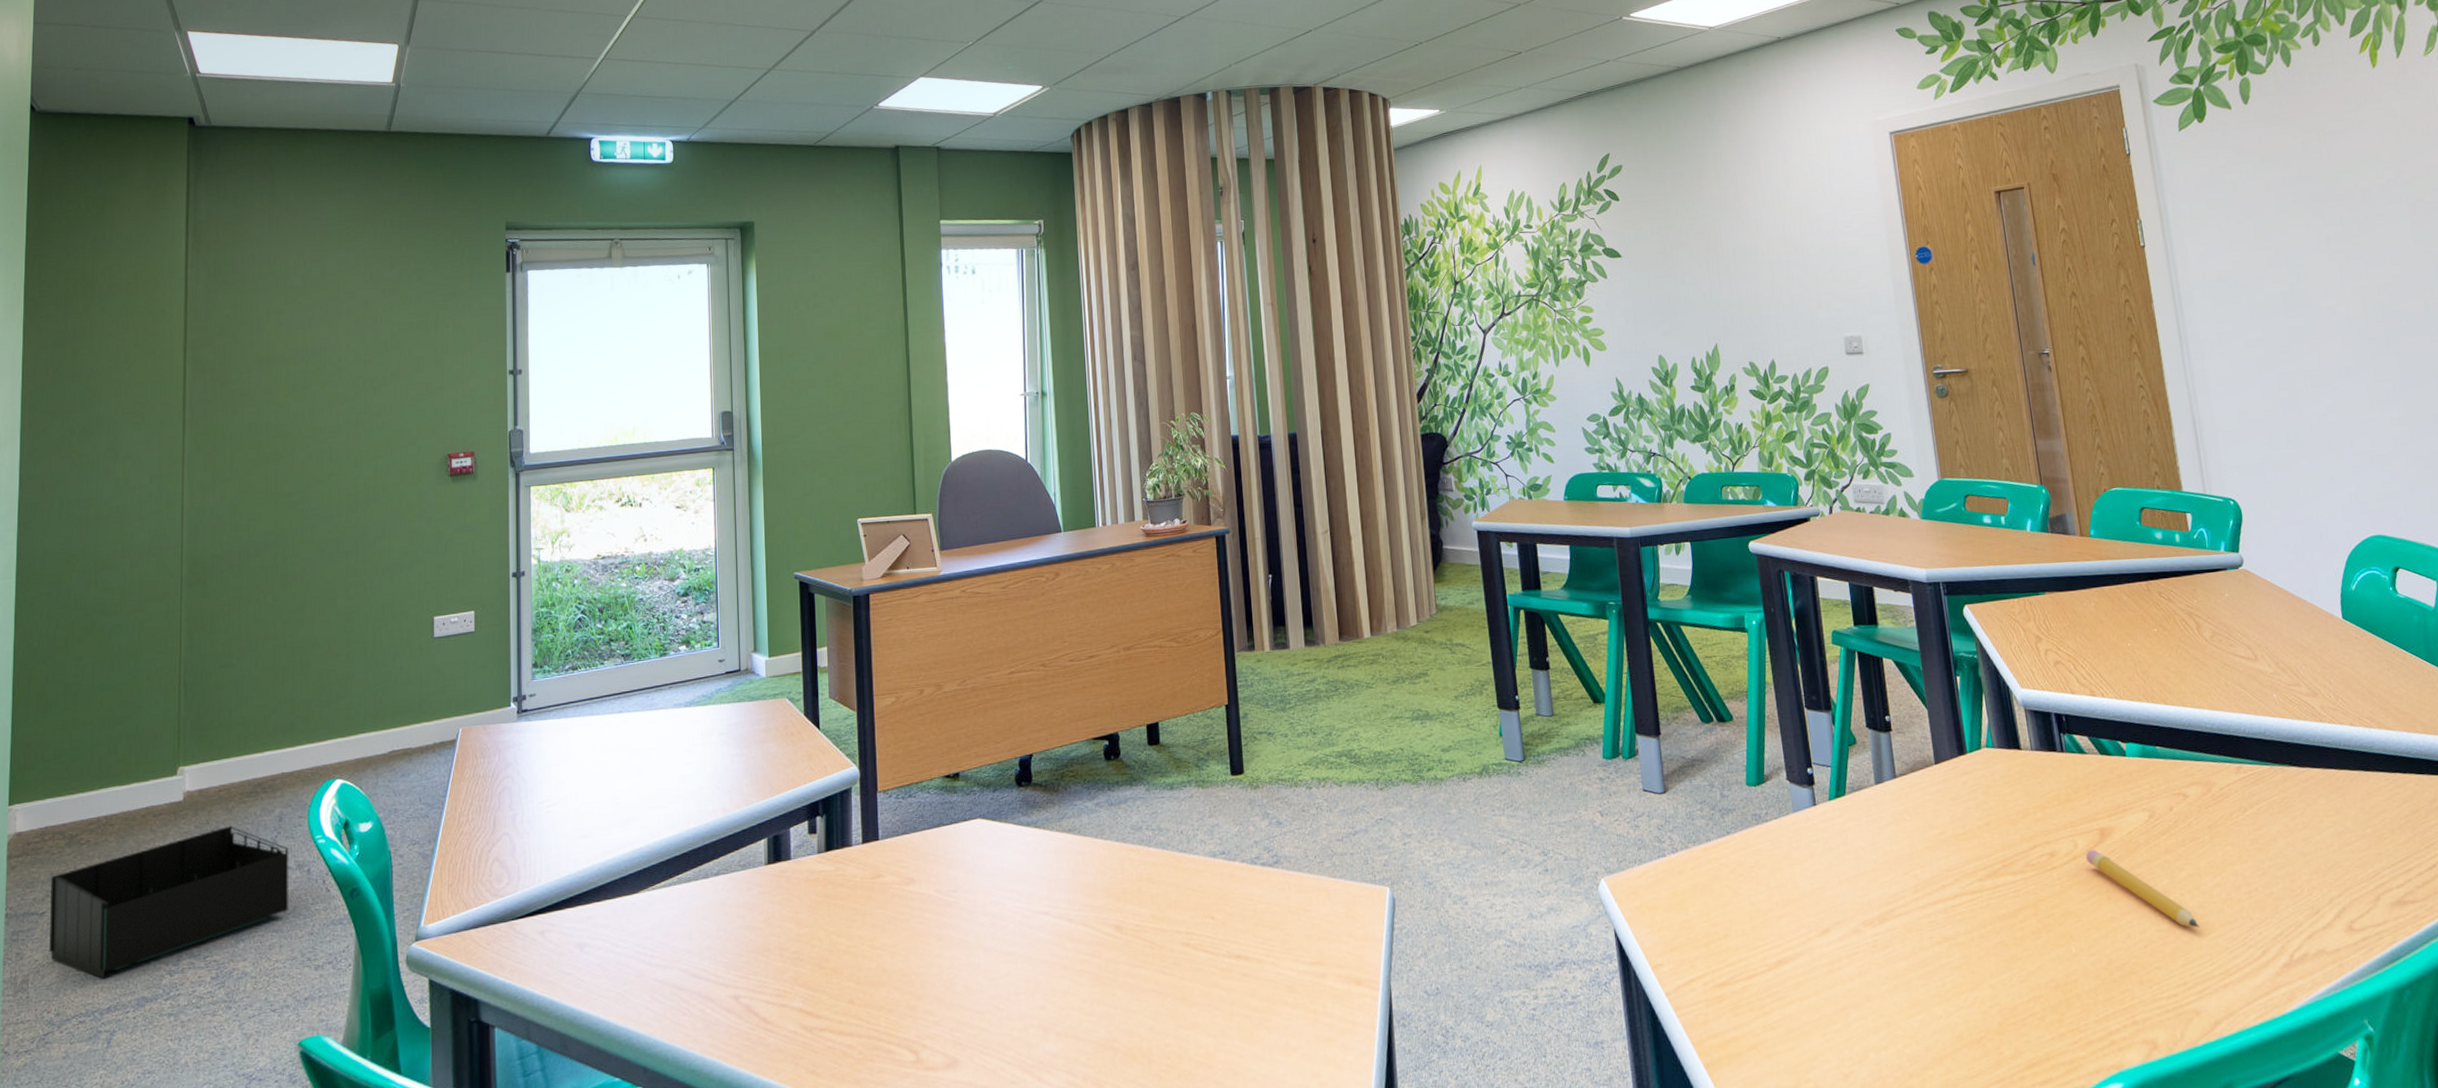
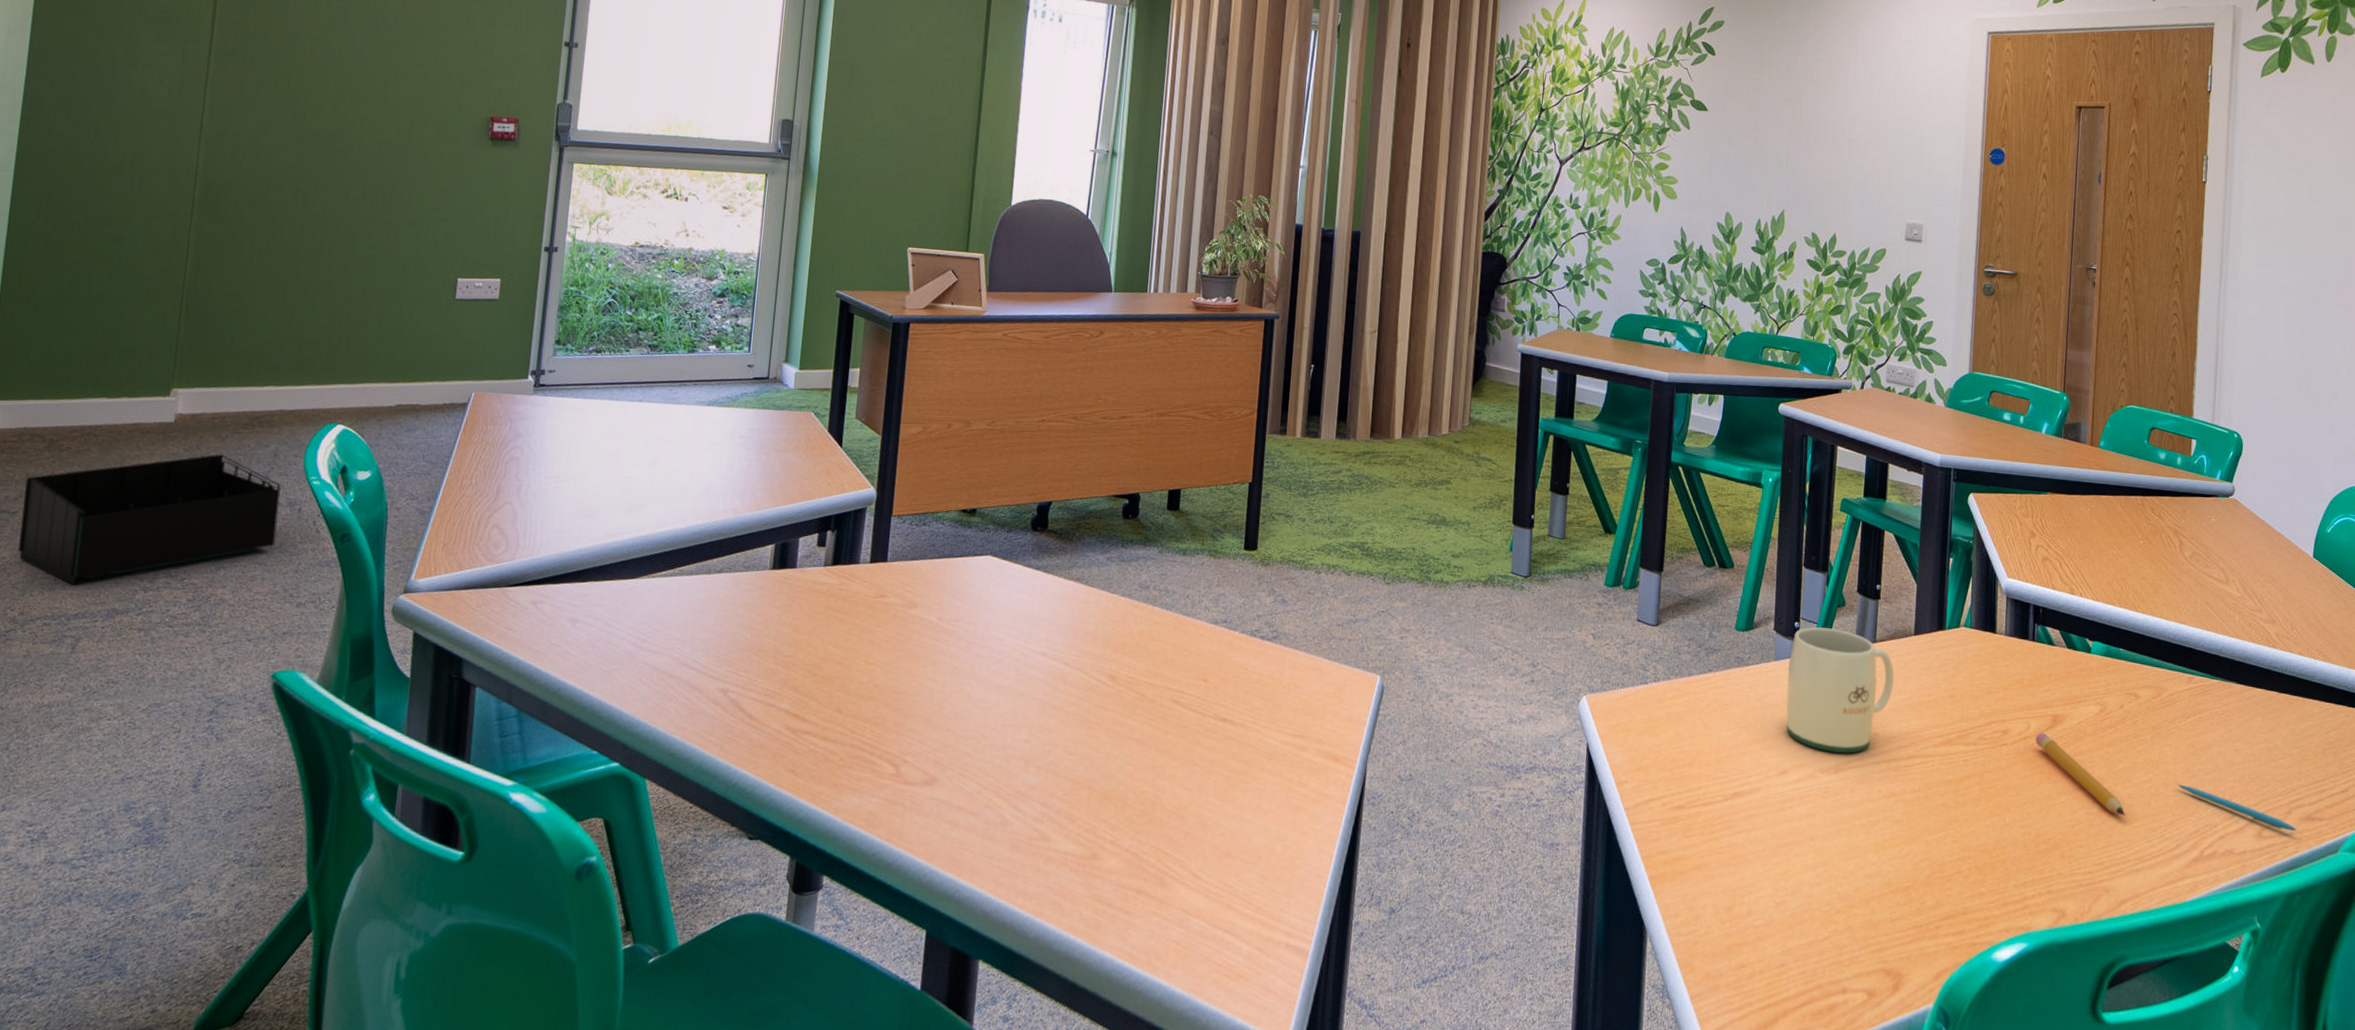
mug: none [1808,769,1924,903] -> present [1786,627,1894,753]
pen: none [2249,884,2391,920] -> present [2177,784,2298,832]

